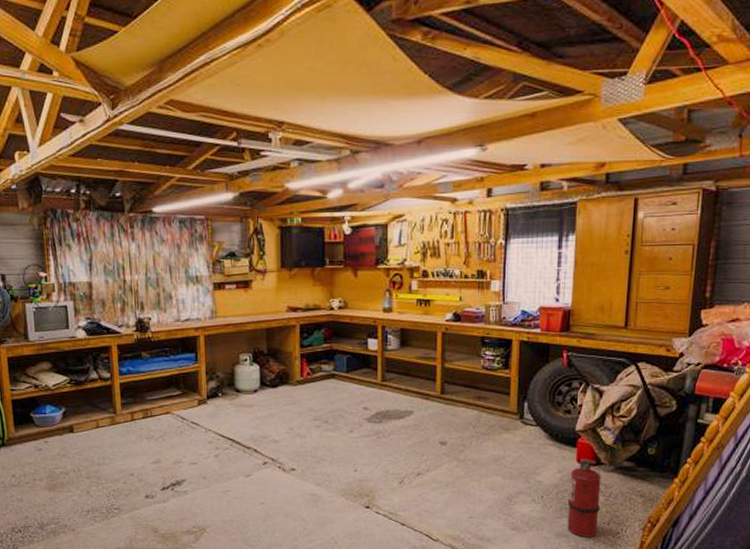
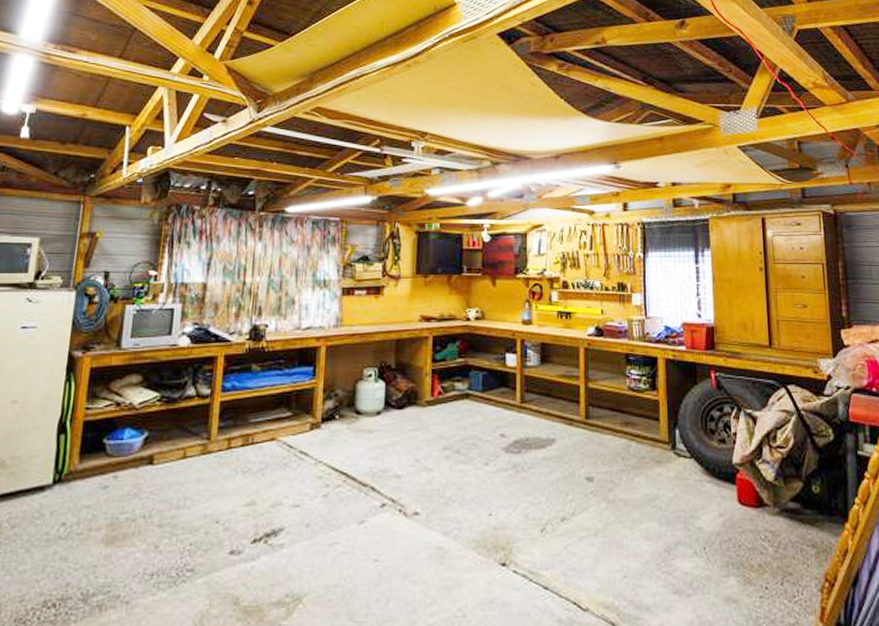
fire extinguisher: present [567,459,602,538] -> none [733,499,771,603]

